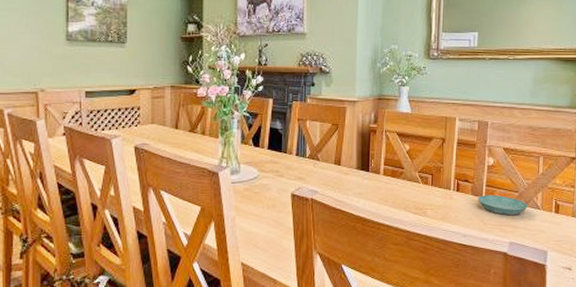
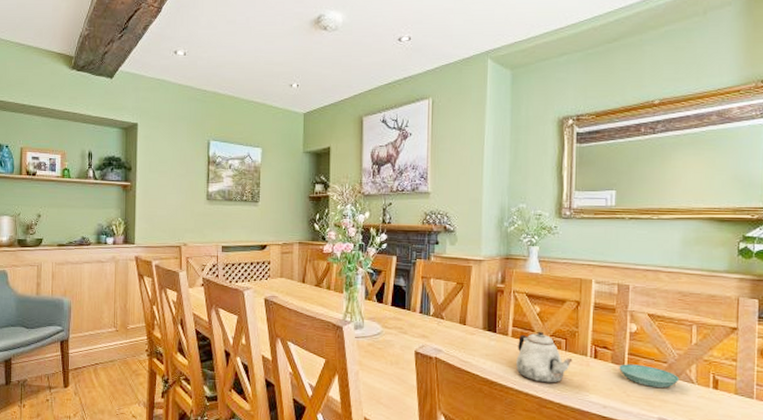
teapot: none [387,168,438,217] -> present [516,331,573,384]

